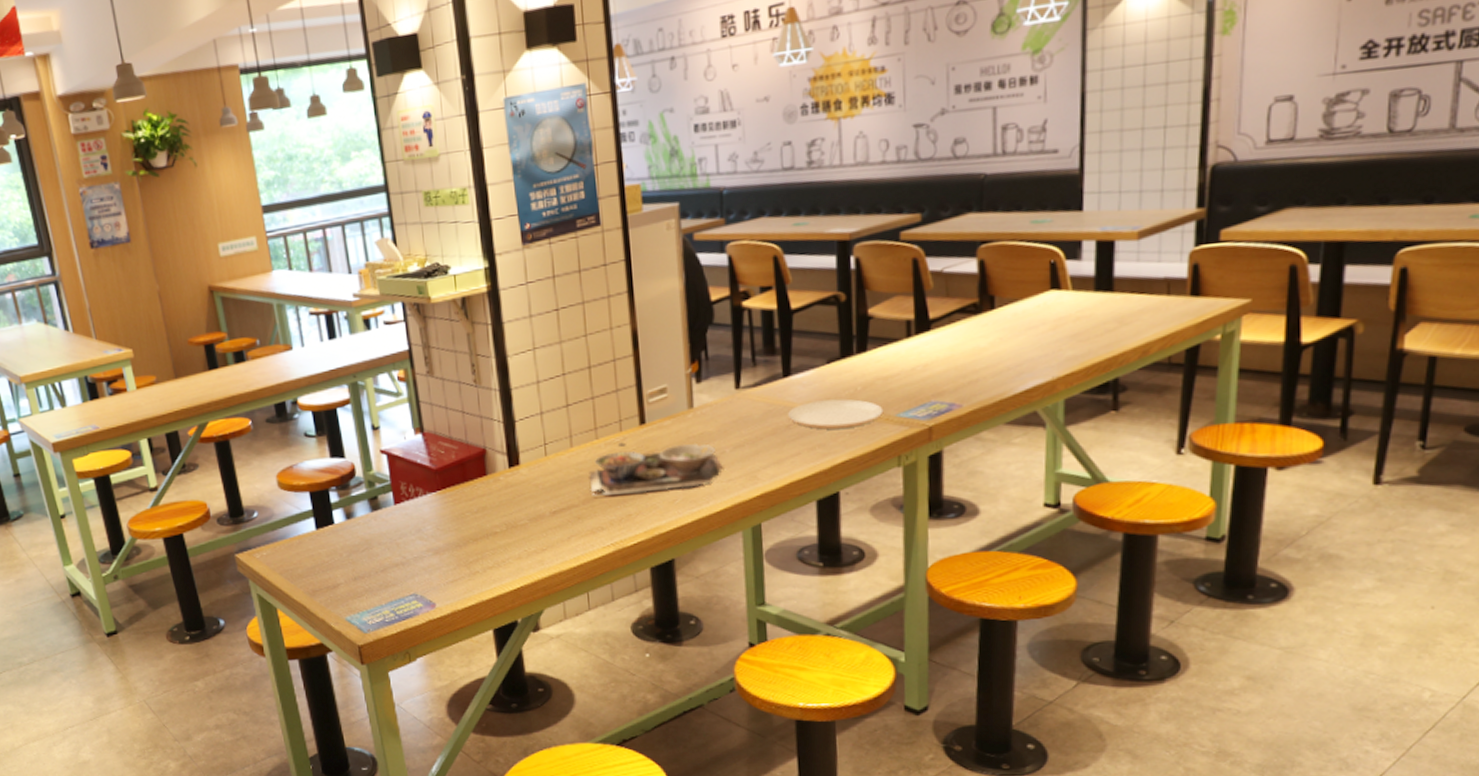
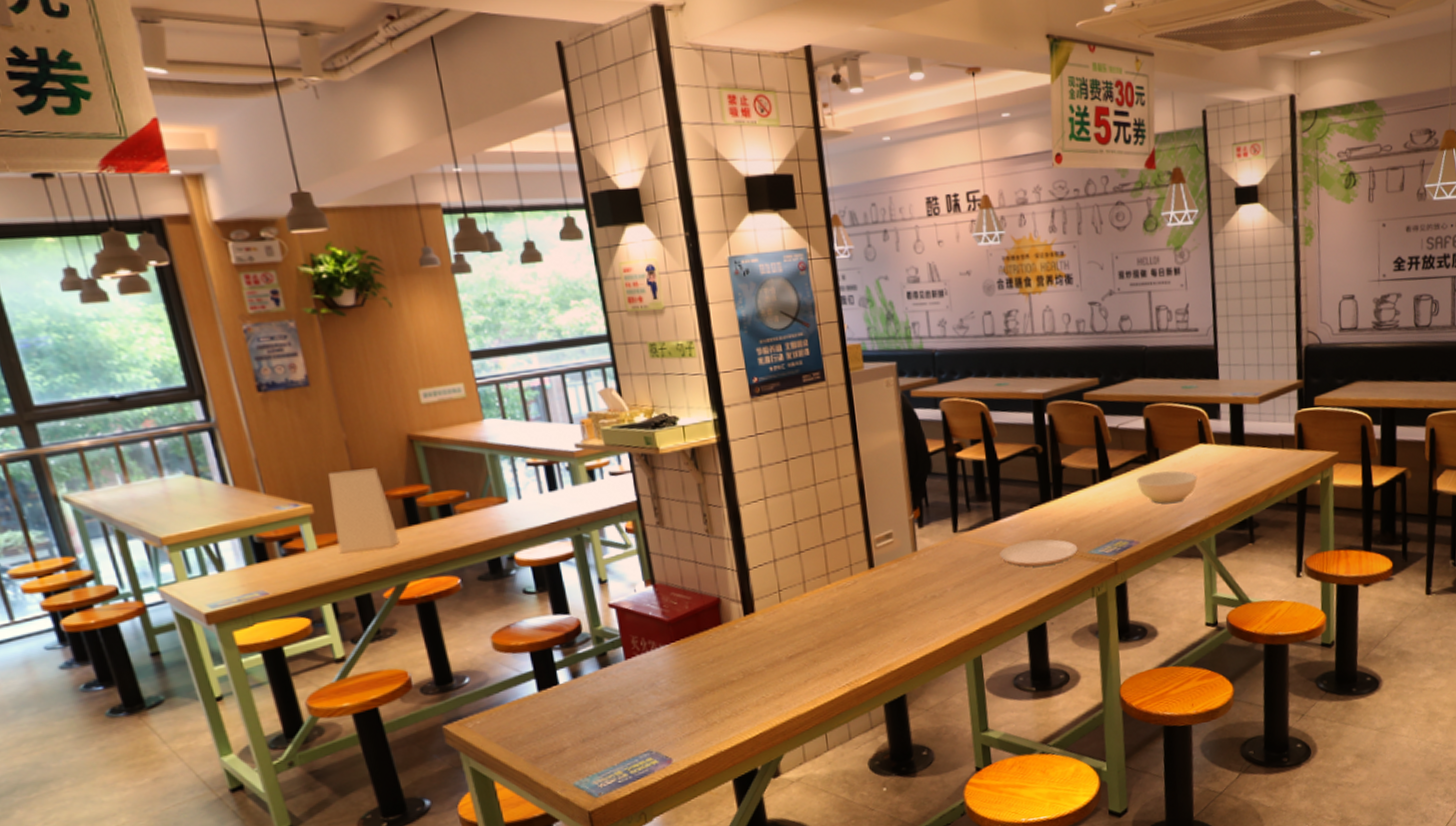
paper bag: none [144,317,202,395] -> present [327,468,400,554]
food tray: present [588,442,723,496] -> none [822,583,946,639]
bowl: none [963,322,1045,362] -> present [1136,470,1198,504]

